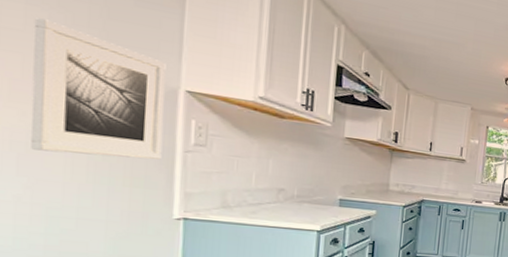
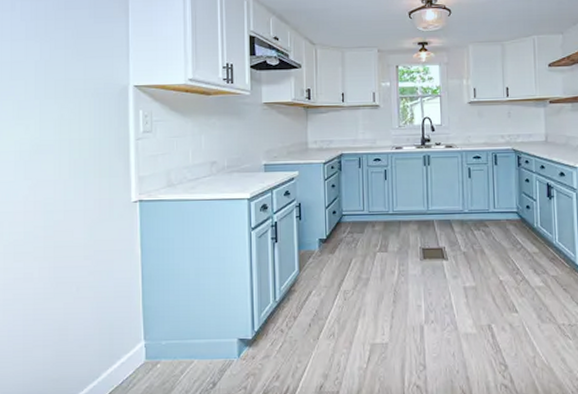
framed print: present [30,18,166,160] -> none [31,49,120,156]

